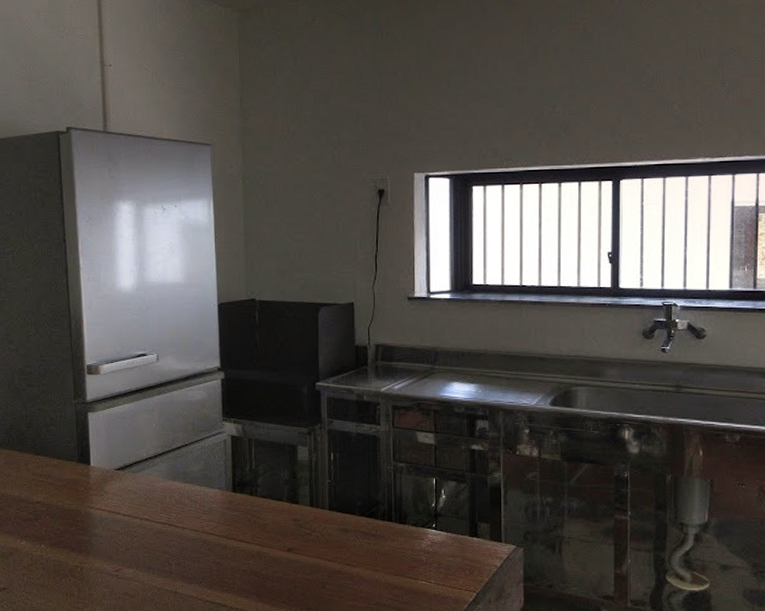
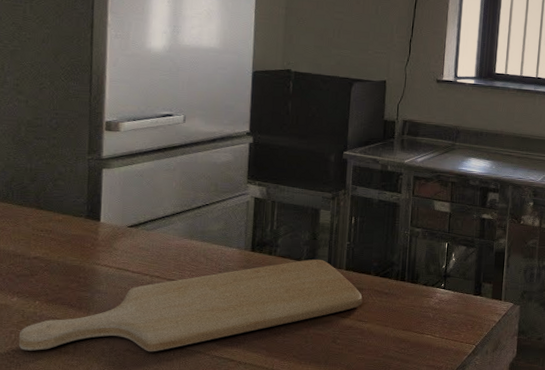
chopping board: none [30,498,349,596] -> present [18,259,363,352]

